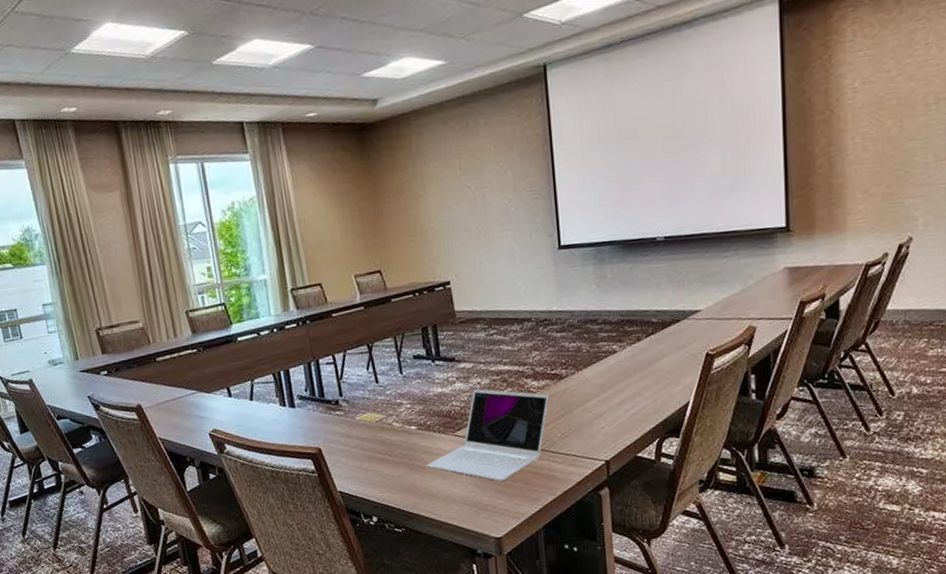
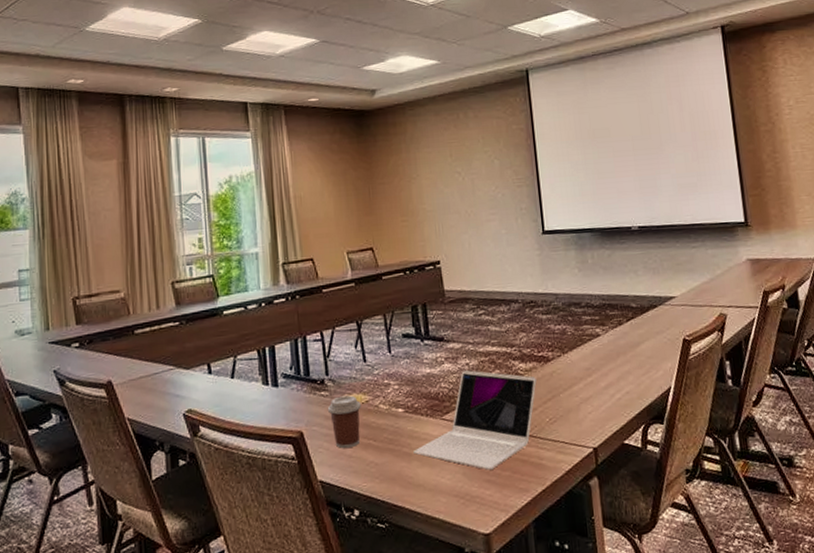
coffee cup: none [342,414,376,463] -> present [327,395,361,448]

